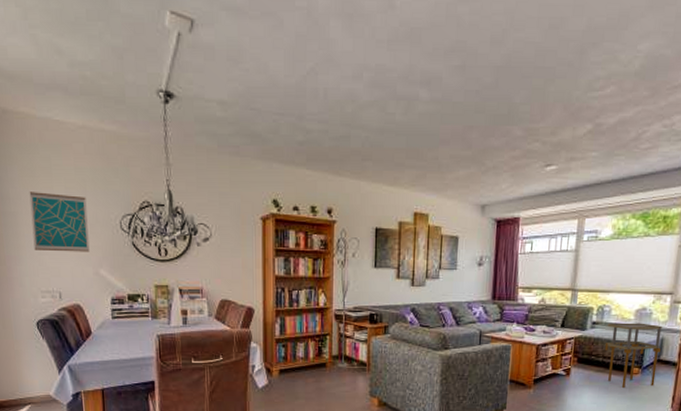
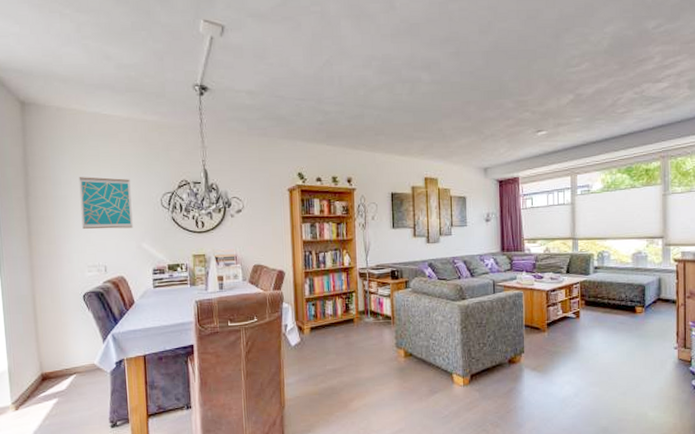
shelving unit: present [604,322,662,388] -> none [608,265,660,326]

